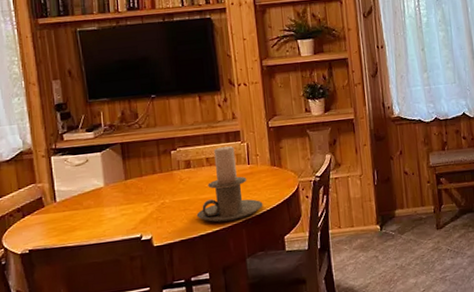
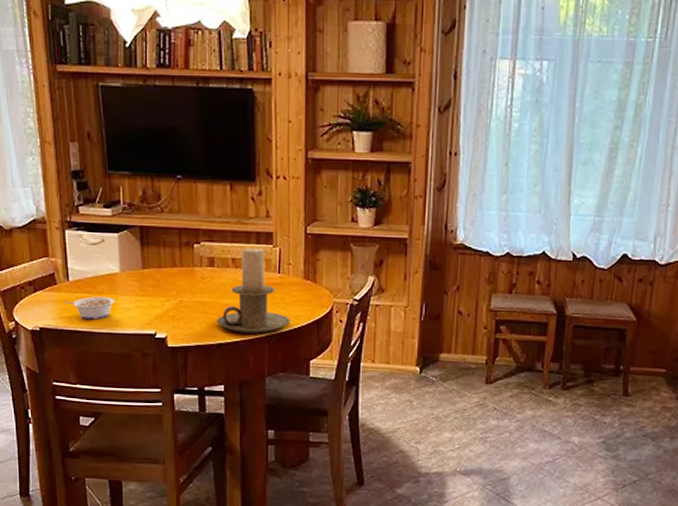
legume: none [52,210,101,235] -> present [64,296,114,320]

